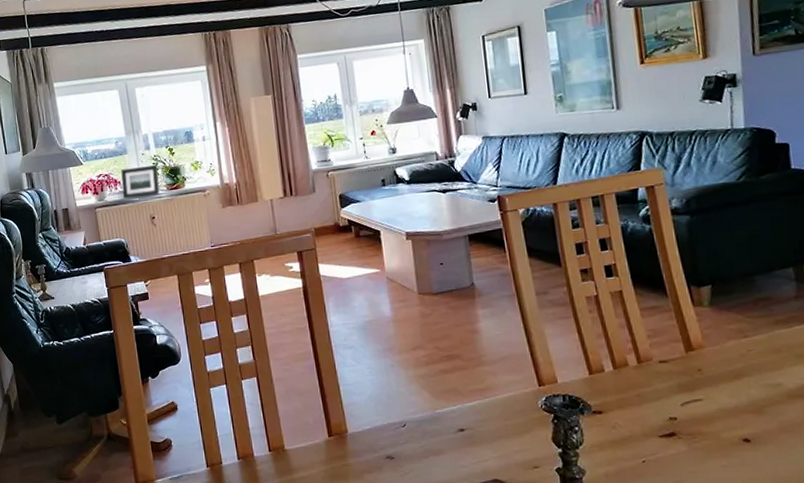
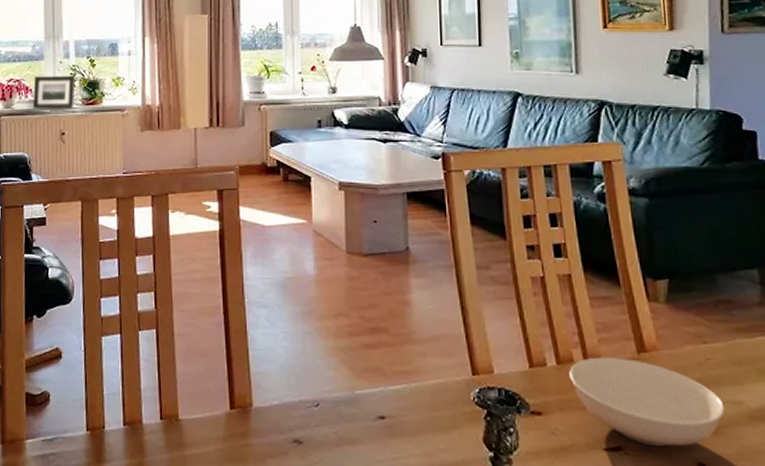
bowl: none [625,358,766,429] -> present [569,357,725,447]

